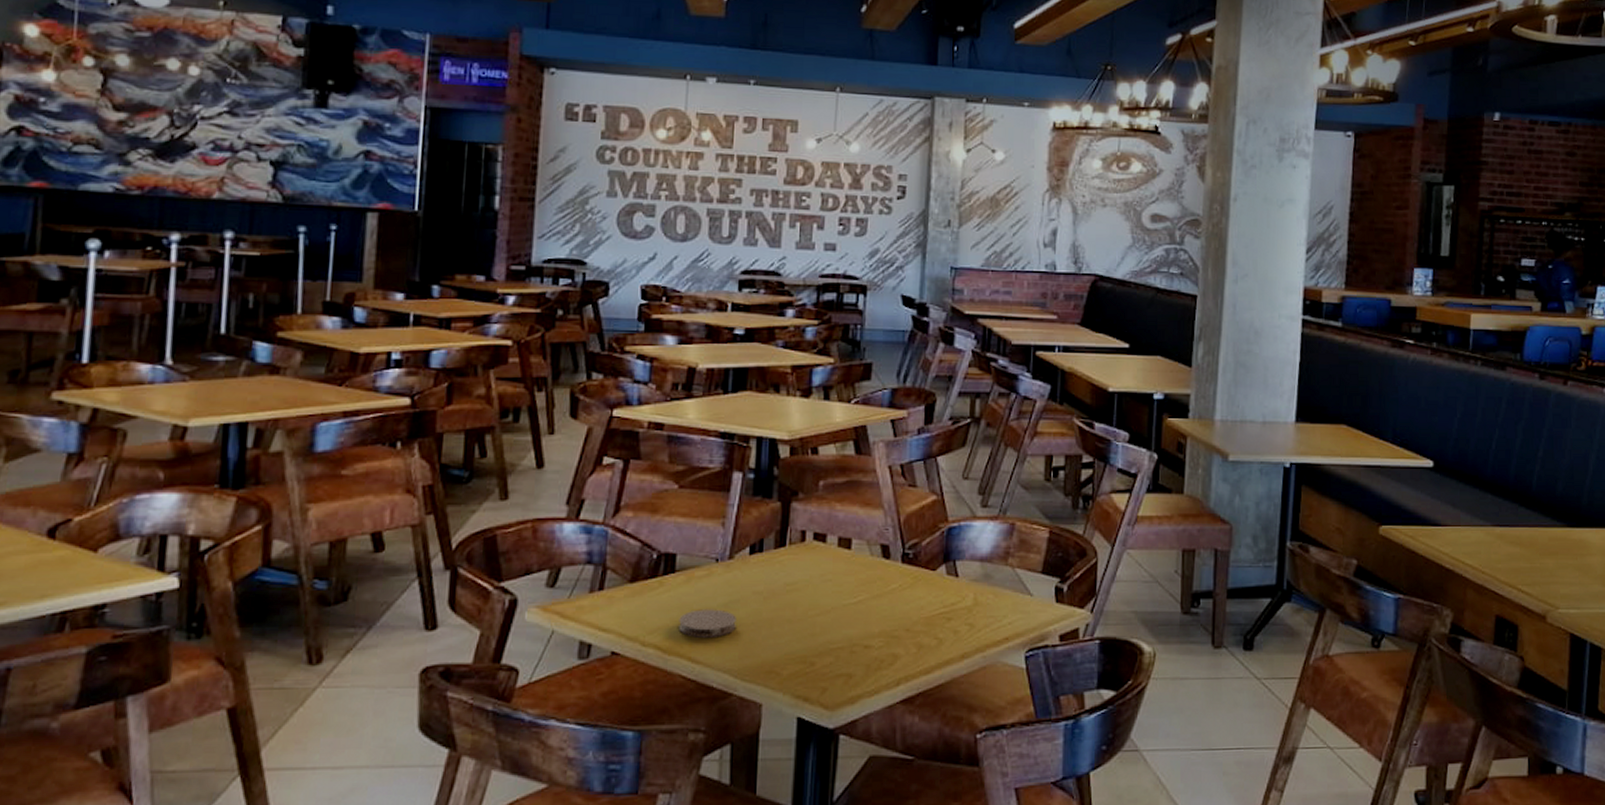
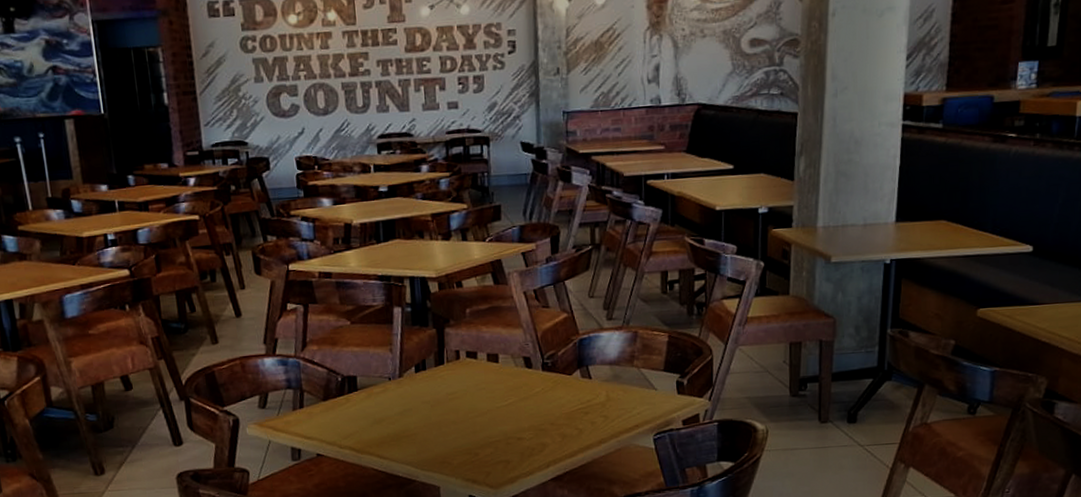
coaster: present [678,609,736,638] -> none [366,417,412,440]

